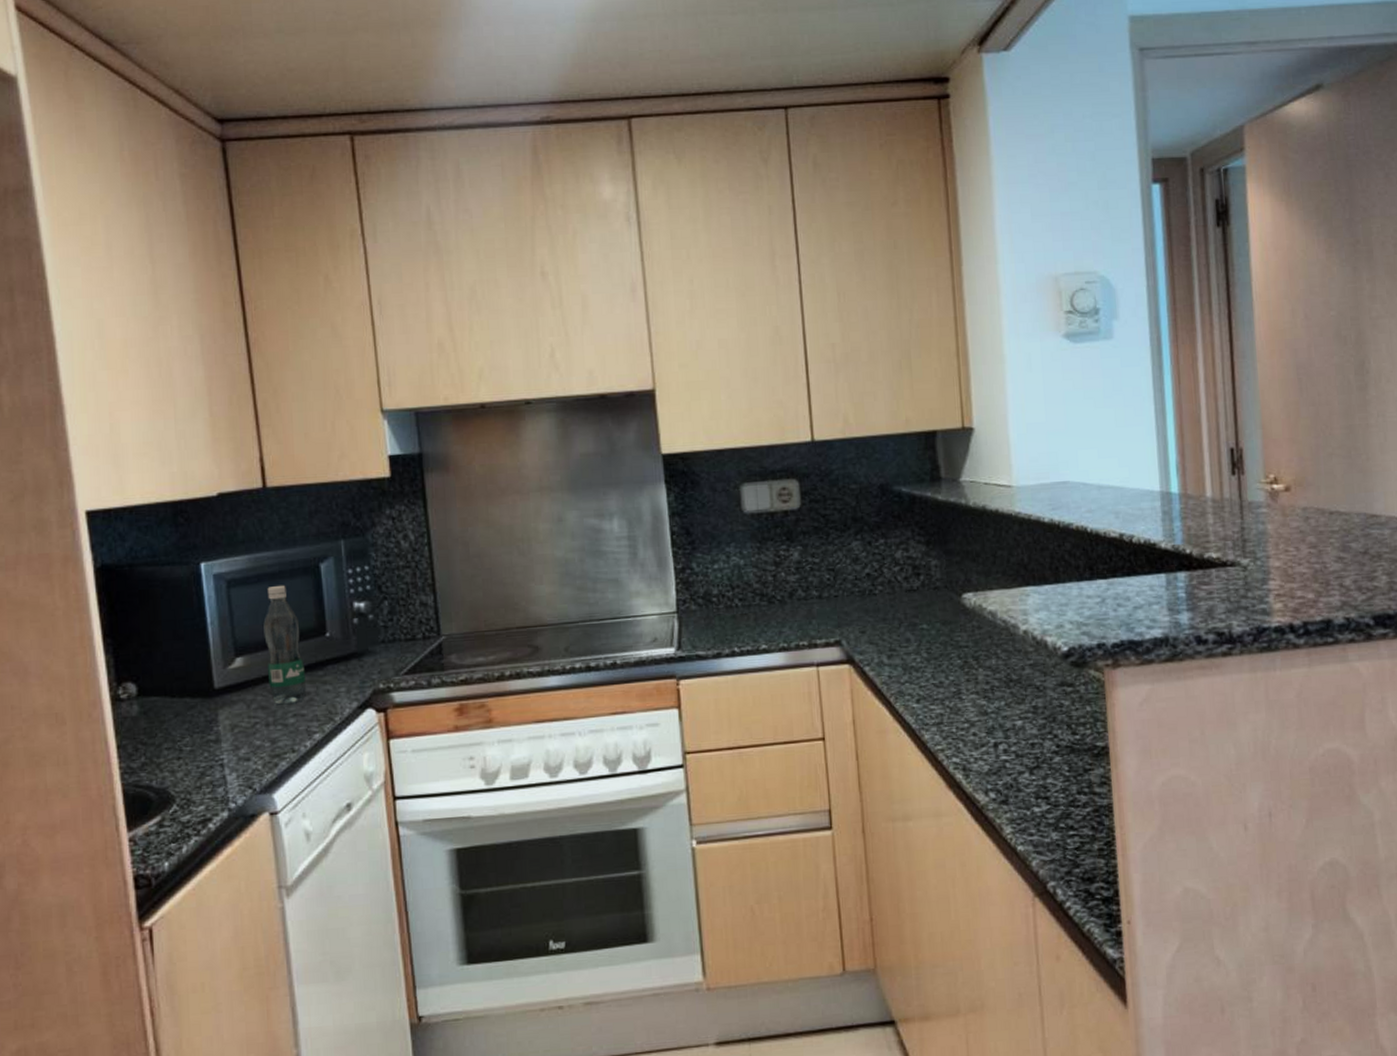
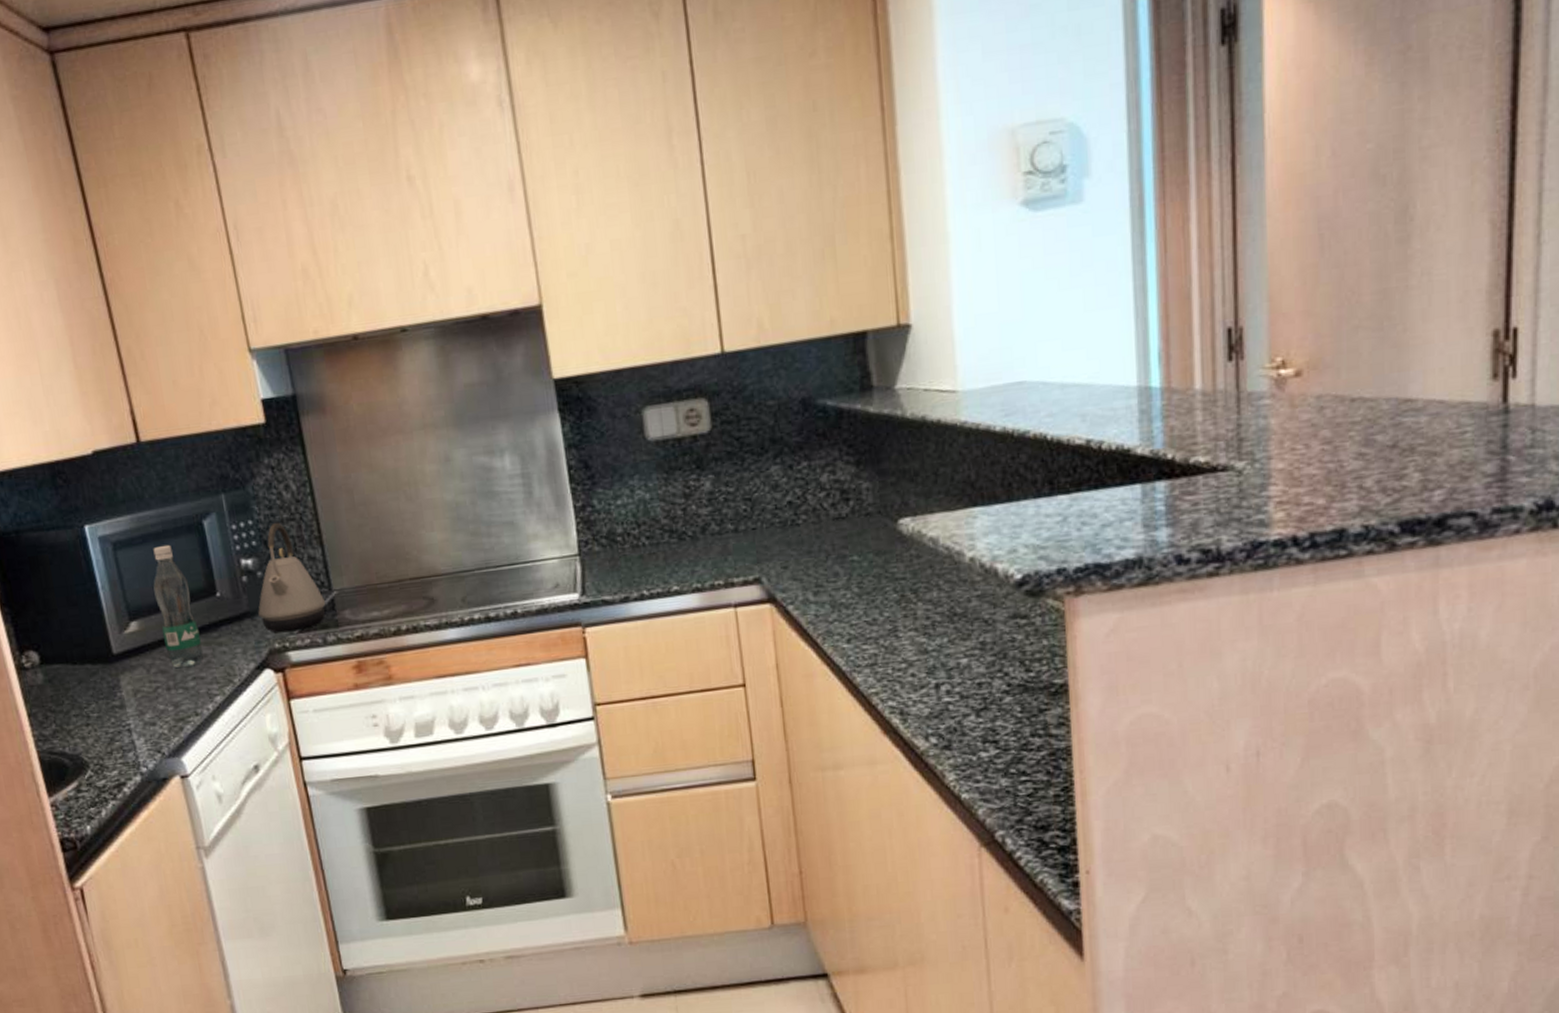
kettle: none [366,568,434,674] -> present [258,522,326,633]

